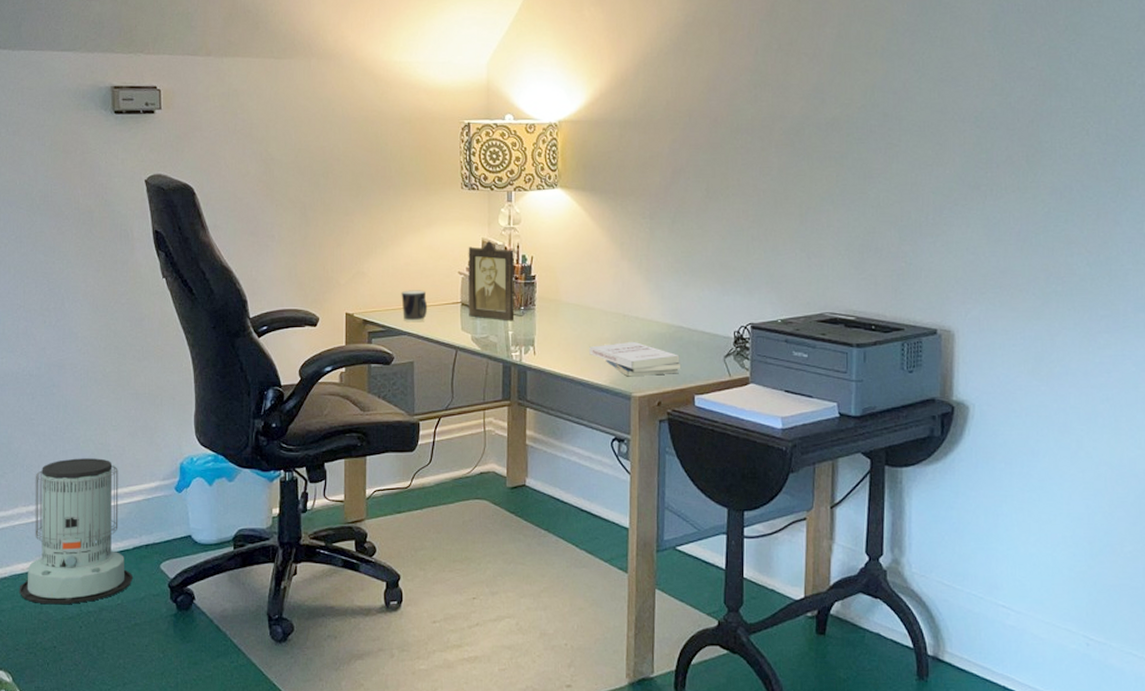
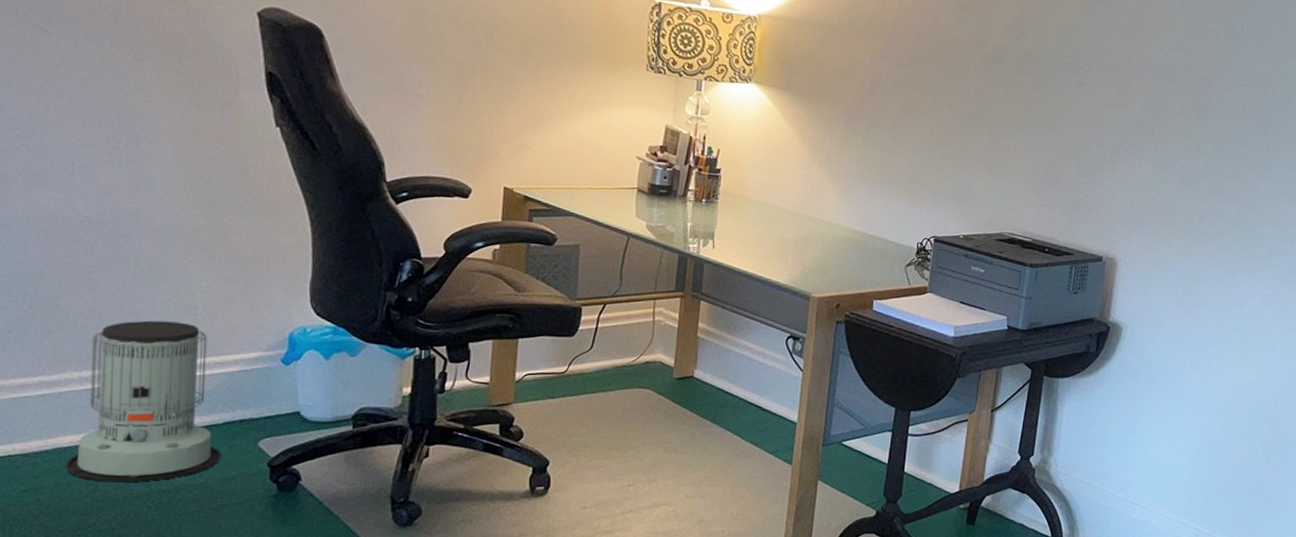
mug: present [401,290,428,323] -> none [570,169,600,205]
photo frame: present [468,241,525,322] -> none [645,128,706,213]
books: present [589,341,681,377] -> none [771,243,863,278]

